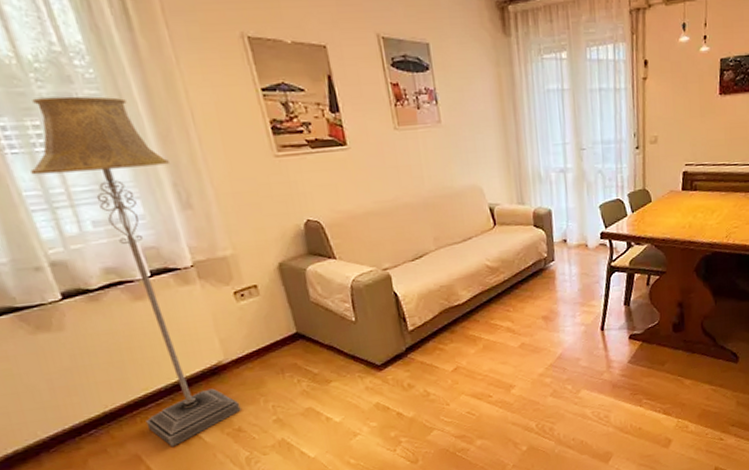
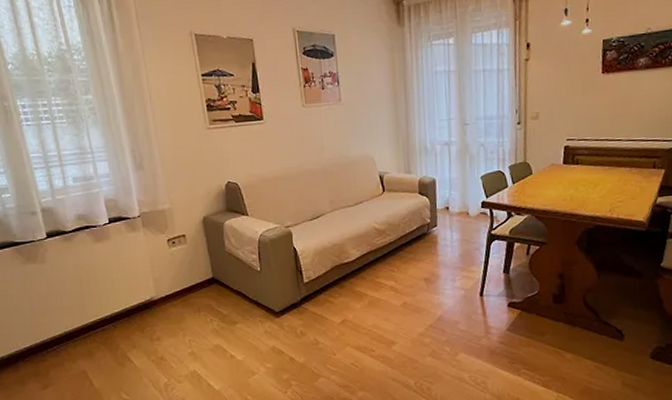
floor lamp: present [30,96,241,448] -> none [37,82,165,368]

